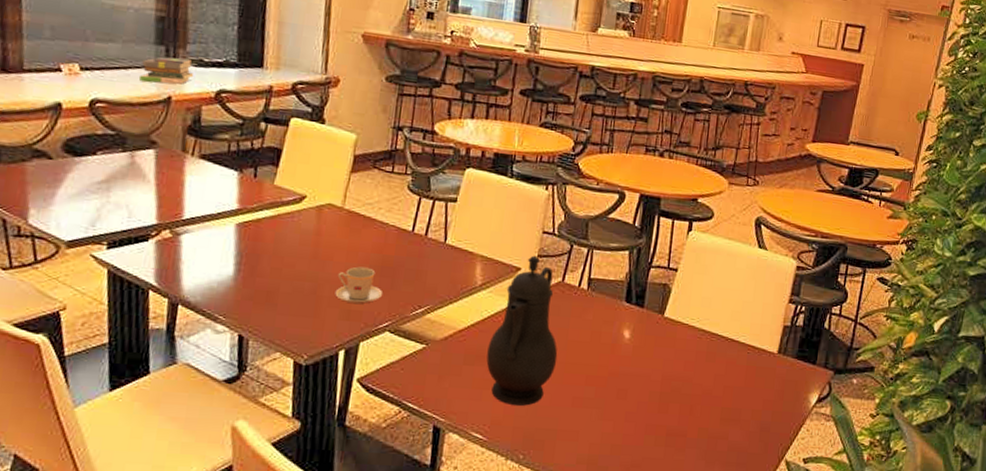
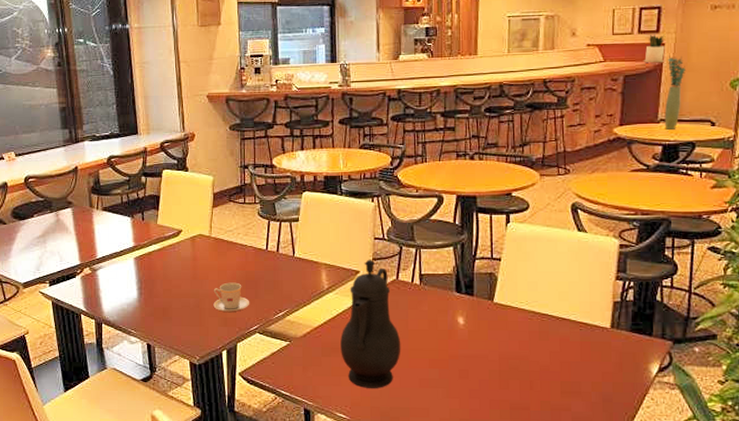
books: present [138,56,194,85] -> none [54,137,91,158]
planter: none [842,52,866,84] -> present [643,34,666,64]
vase: none [853,78,880,154] -> present [664,55,687,130]

